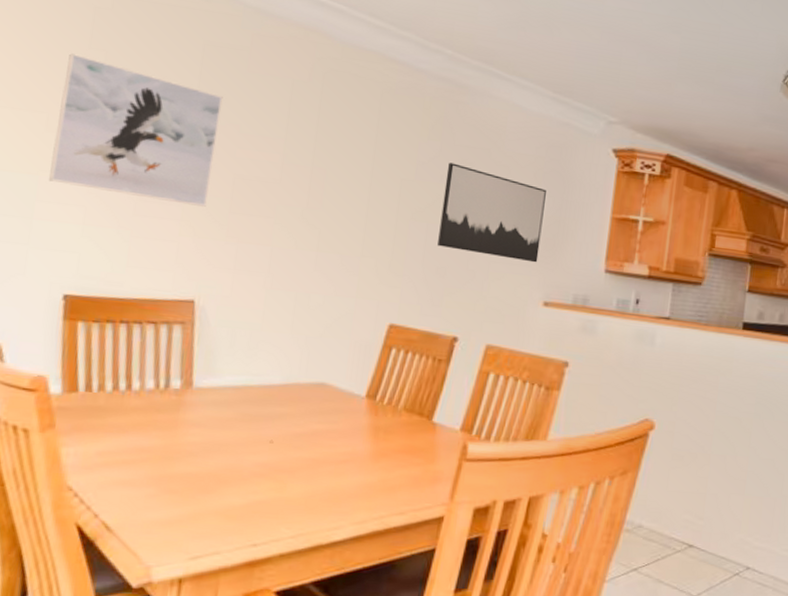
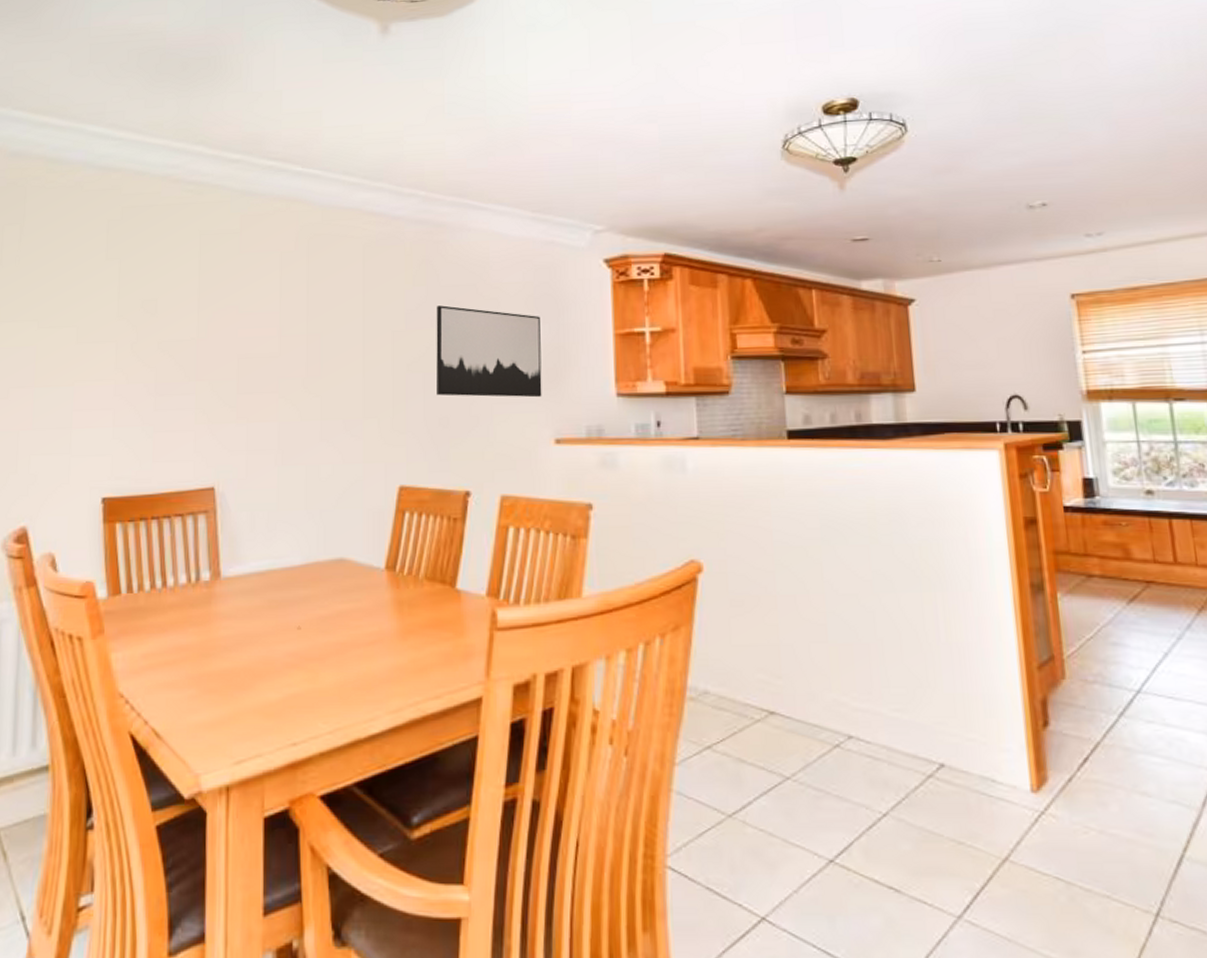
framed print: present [49,53,223,207] -> none [83,267,221,392]

